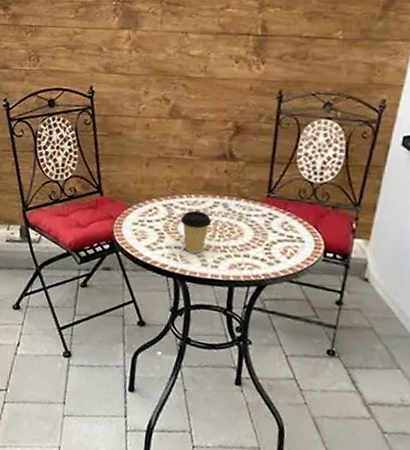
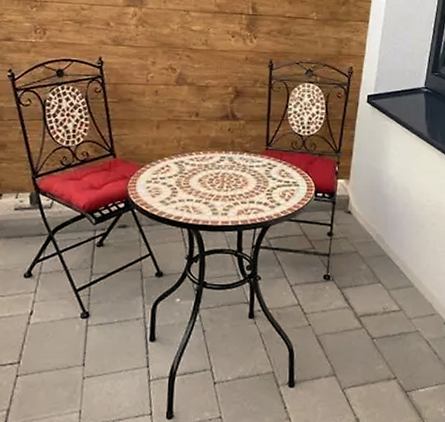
coffee cup: present [180,210,212,254] -> none [191,165,220,205]

